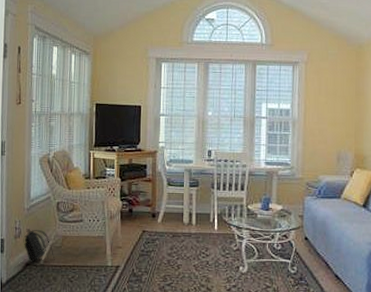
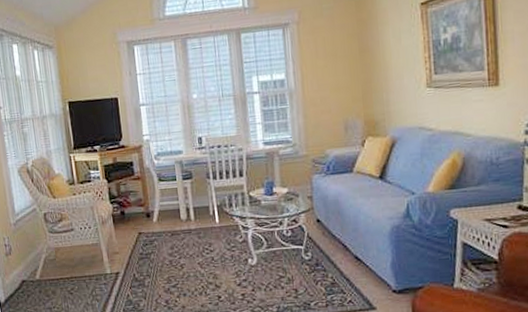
backpack: present [23,229,55,264] -> none [14,244,51,279]

